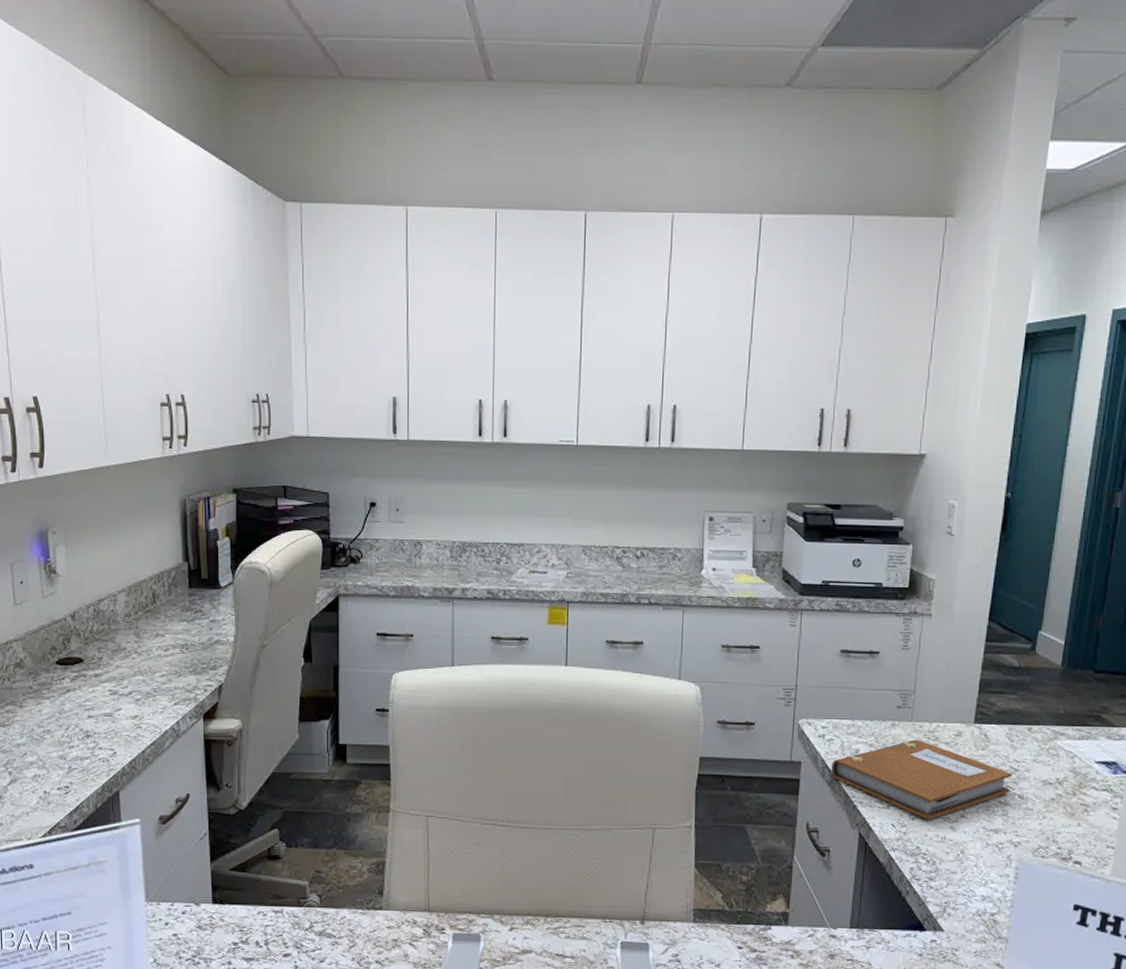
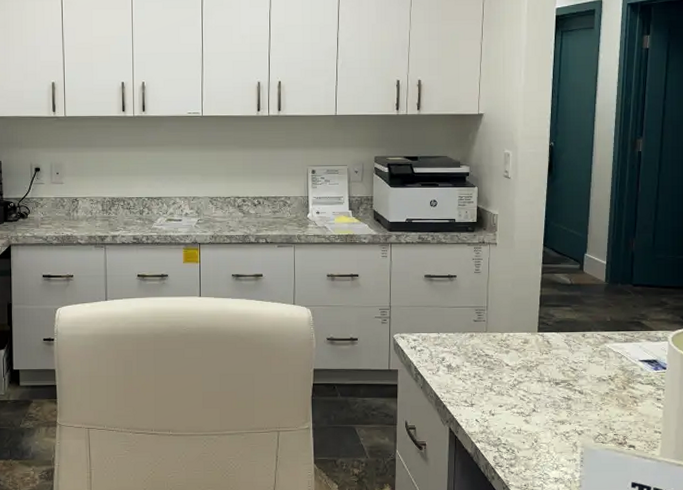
notebook: present [831,739,1013,820] -> none [423,347,572,415]

